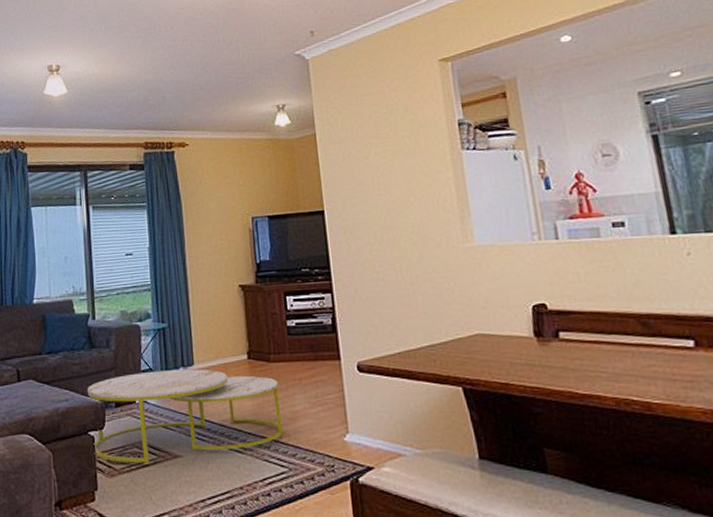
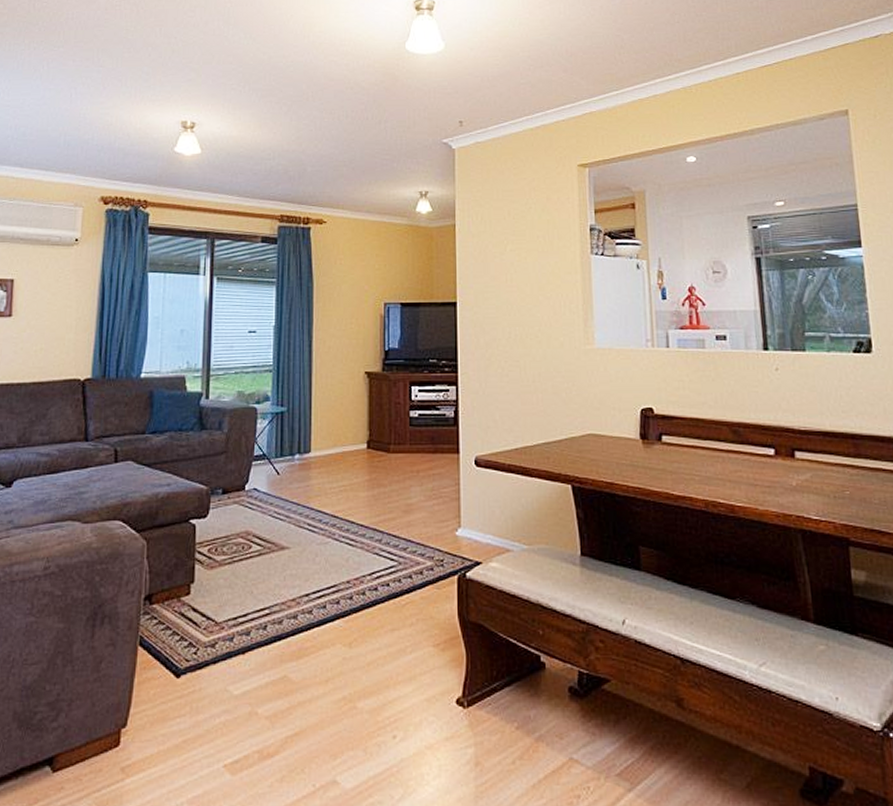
coffee table: present [88,369,283,464] -> none [193,457,396,556]

